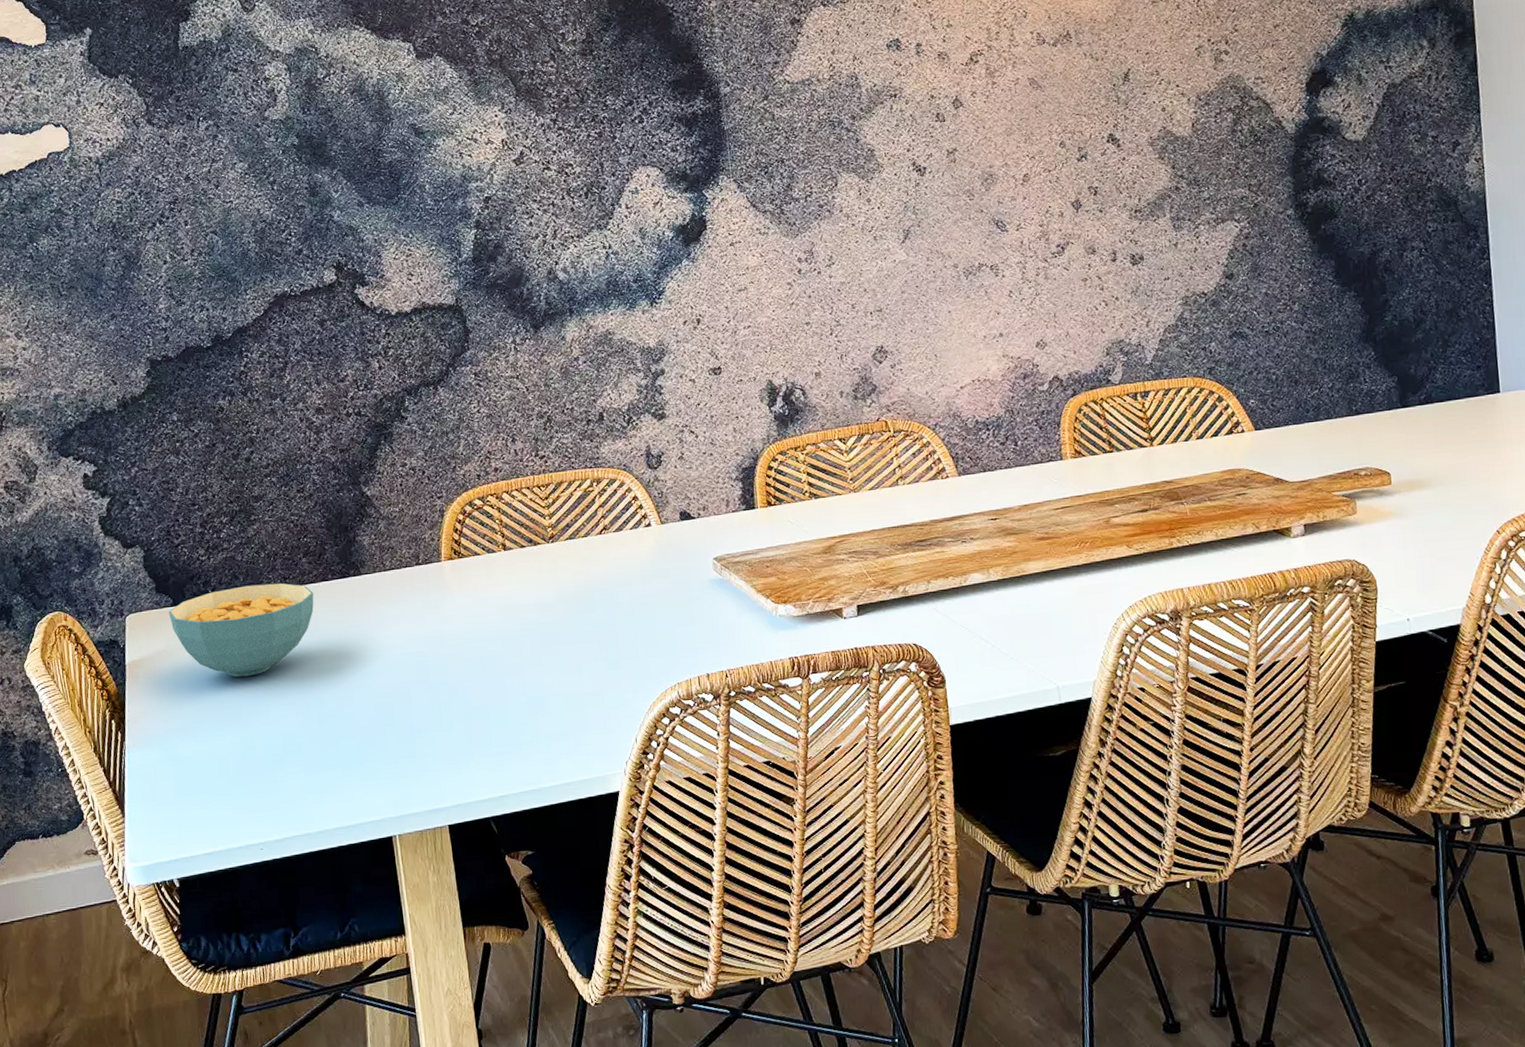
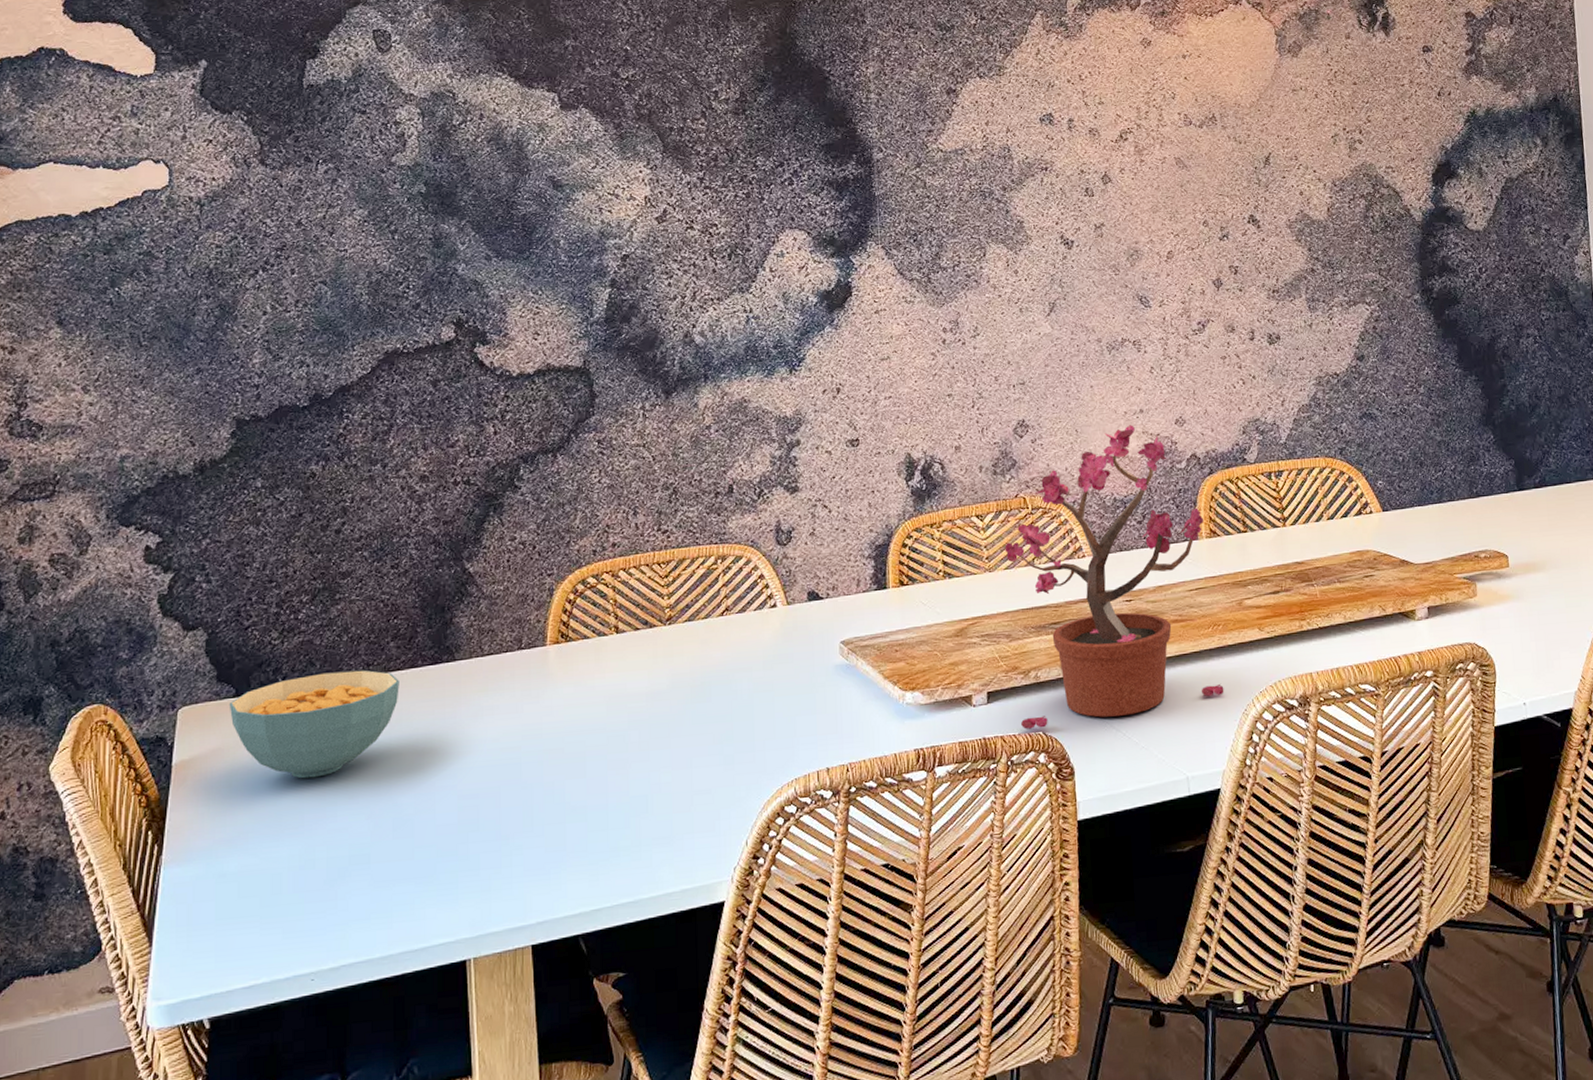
potted plant: none [868,349,1093,640] -> present [1005,425,1224,729]

